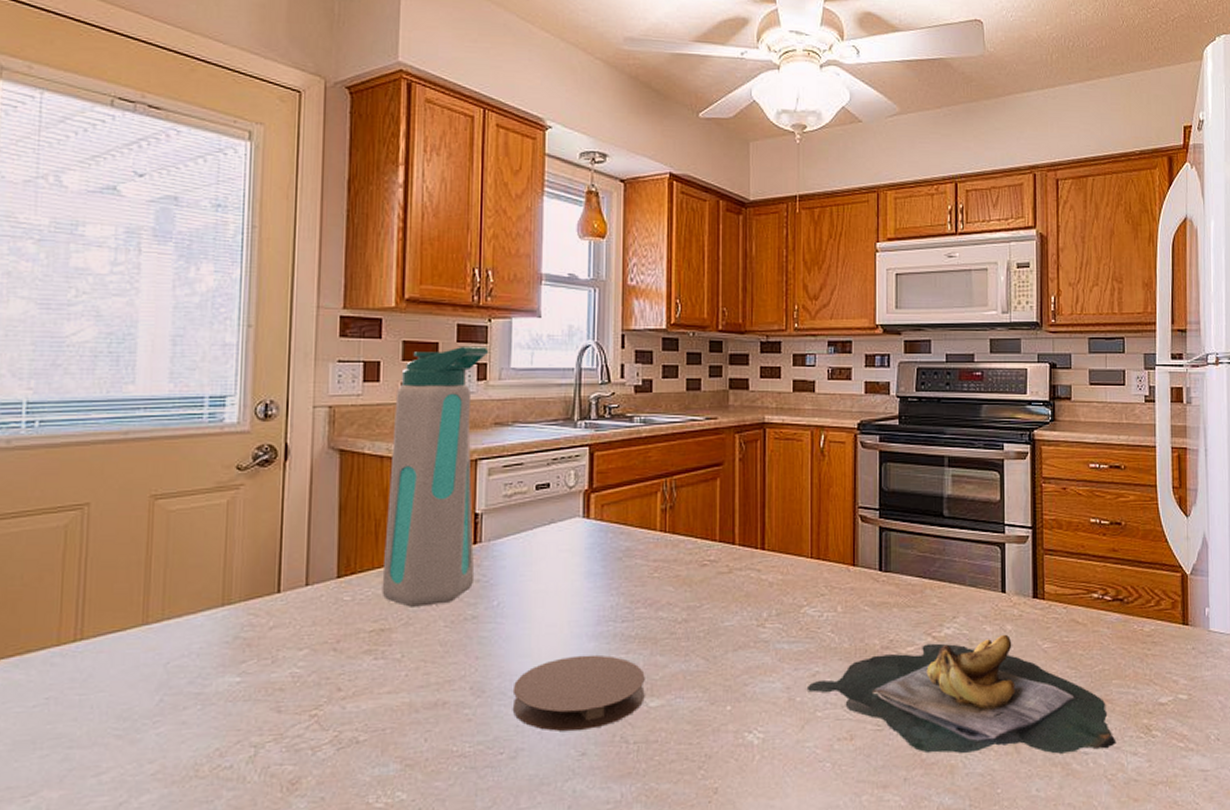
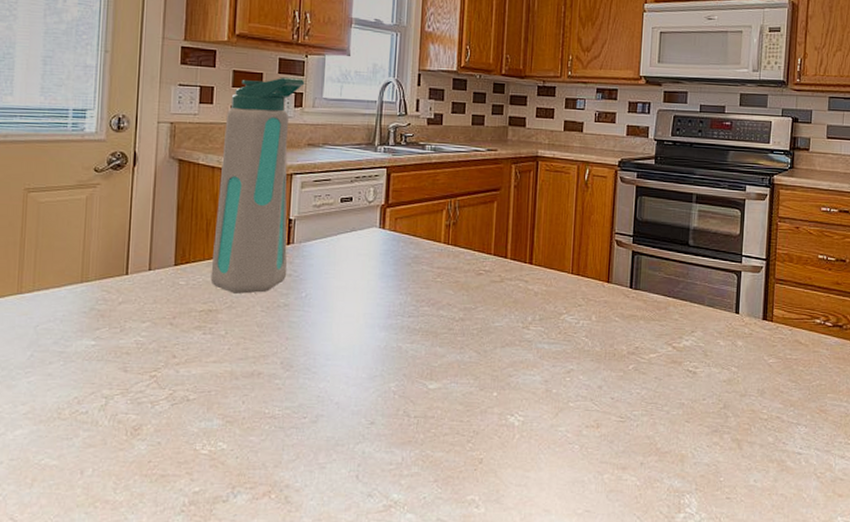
coaster: present [512,654,645,732] -> none [315,342,426,404]
banana bunch: present [806,634,1117,754] -> none [562,349,827,452]

